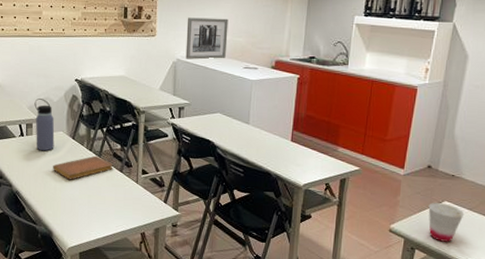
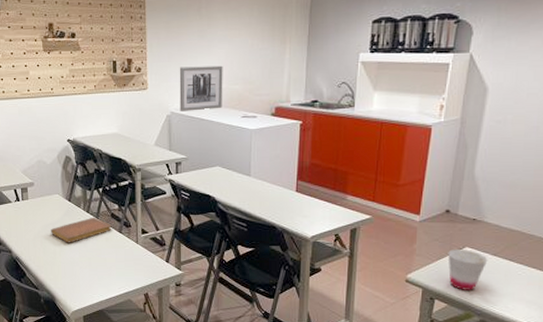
water bottle: present [34,98,55,151] -> none [28,162,51,215]

